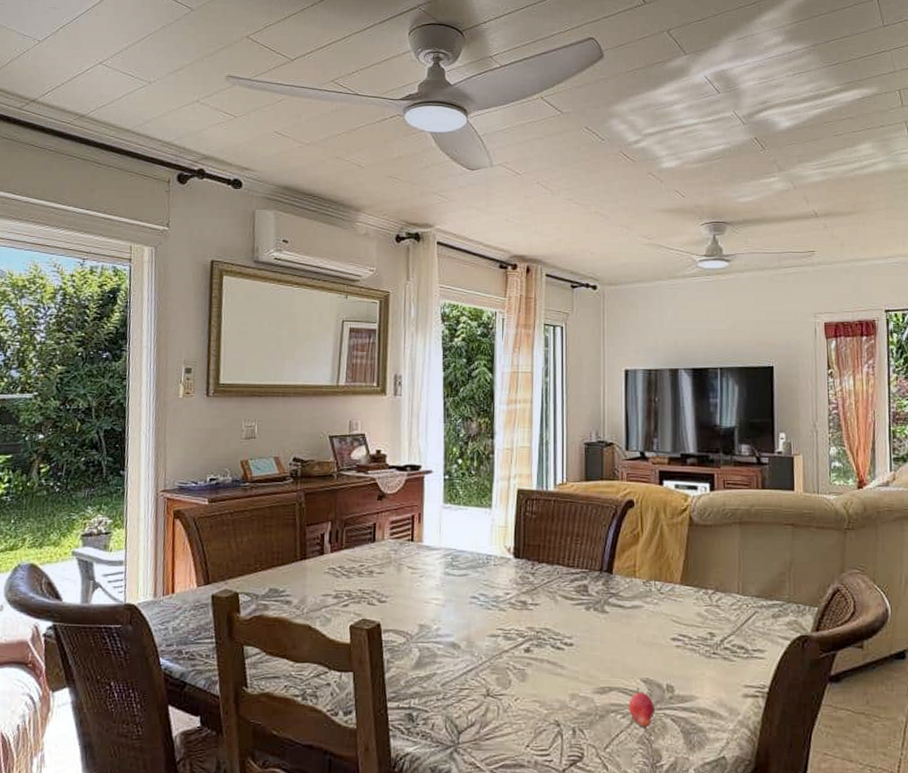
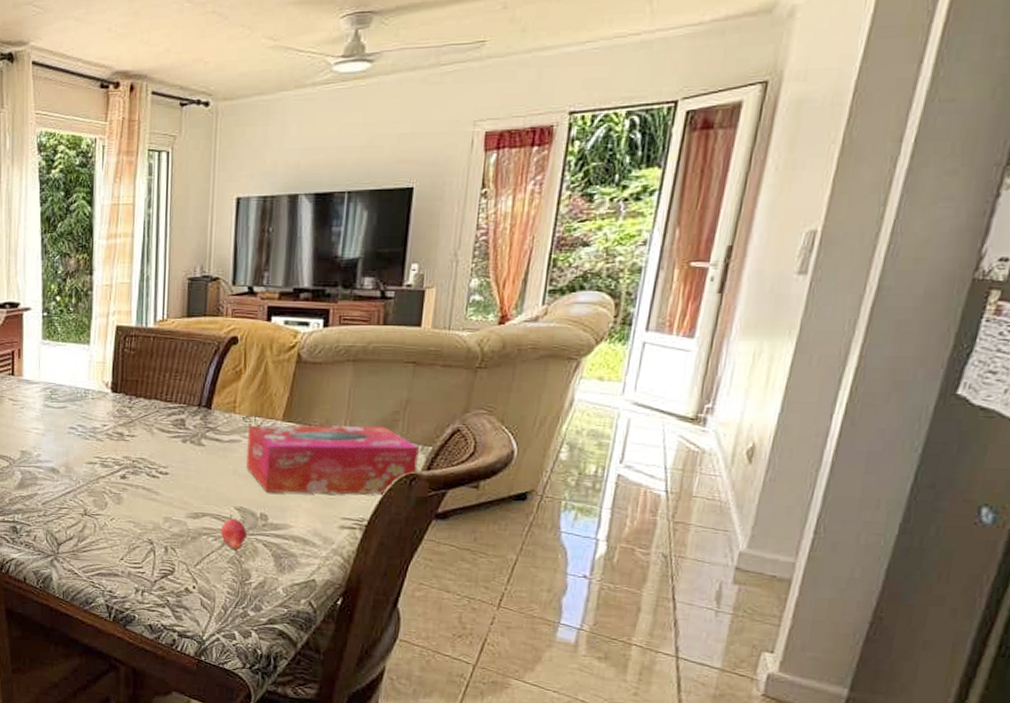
tissue box: none [648,587,807,662] -> present [245,425,419,495]

